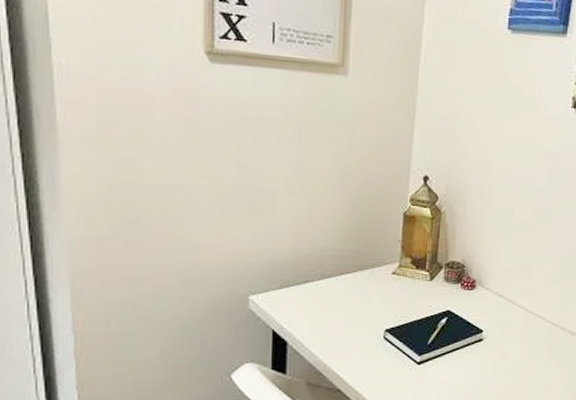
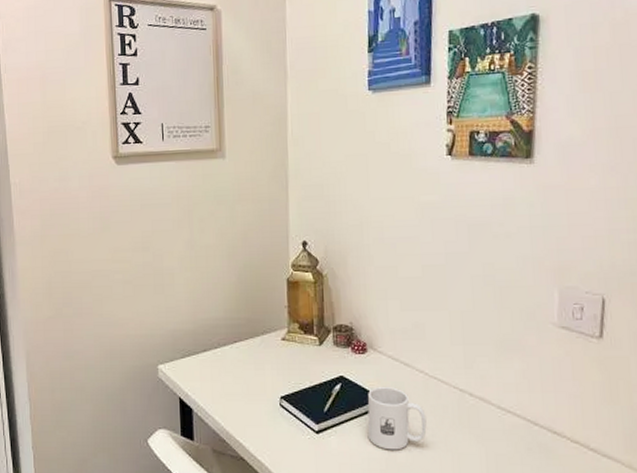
mug: none [466,320,522,378] -> present [367,386,427,450]

